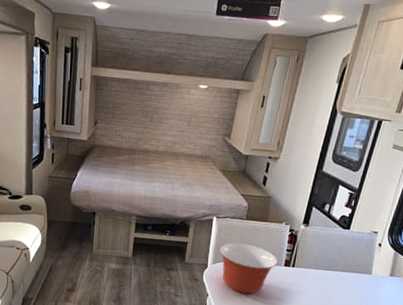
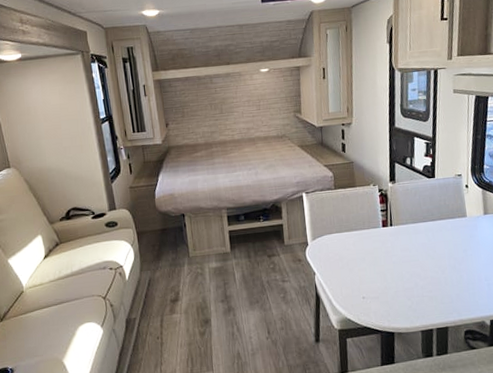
mixing bowl: present [219,242,279,294] -> none [316,213,376,264]

